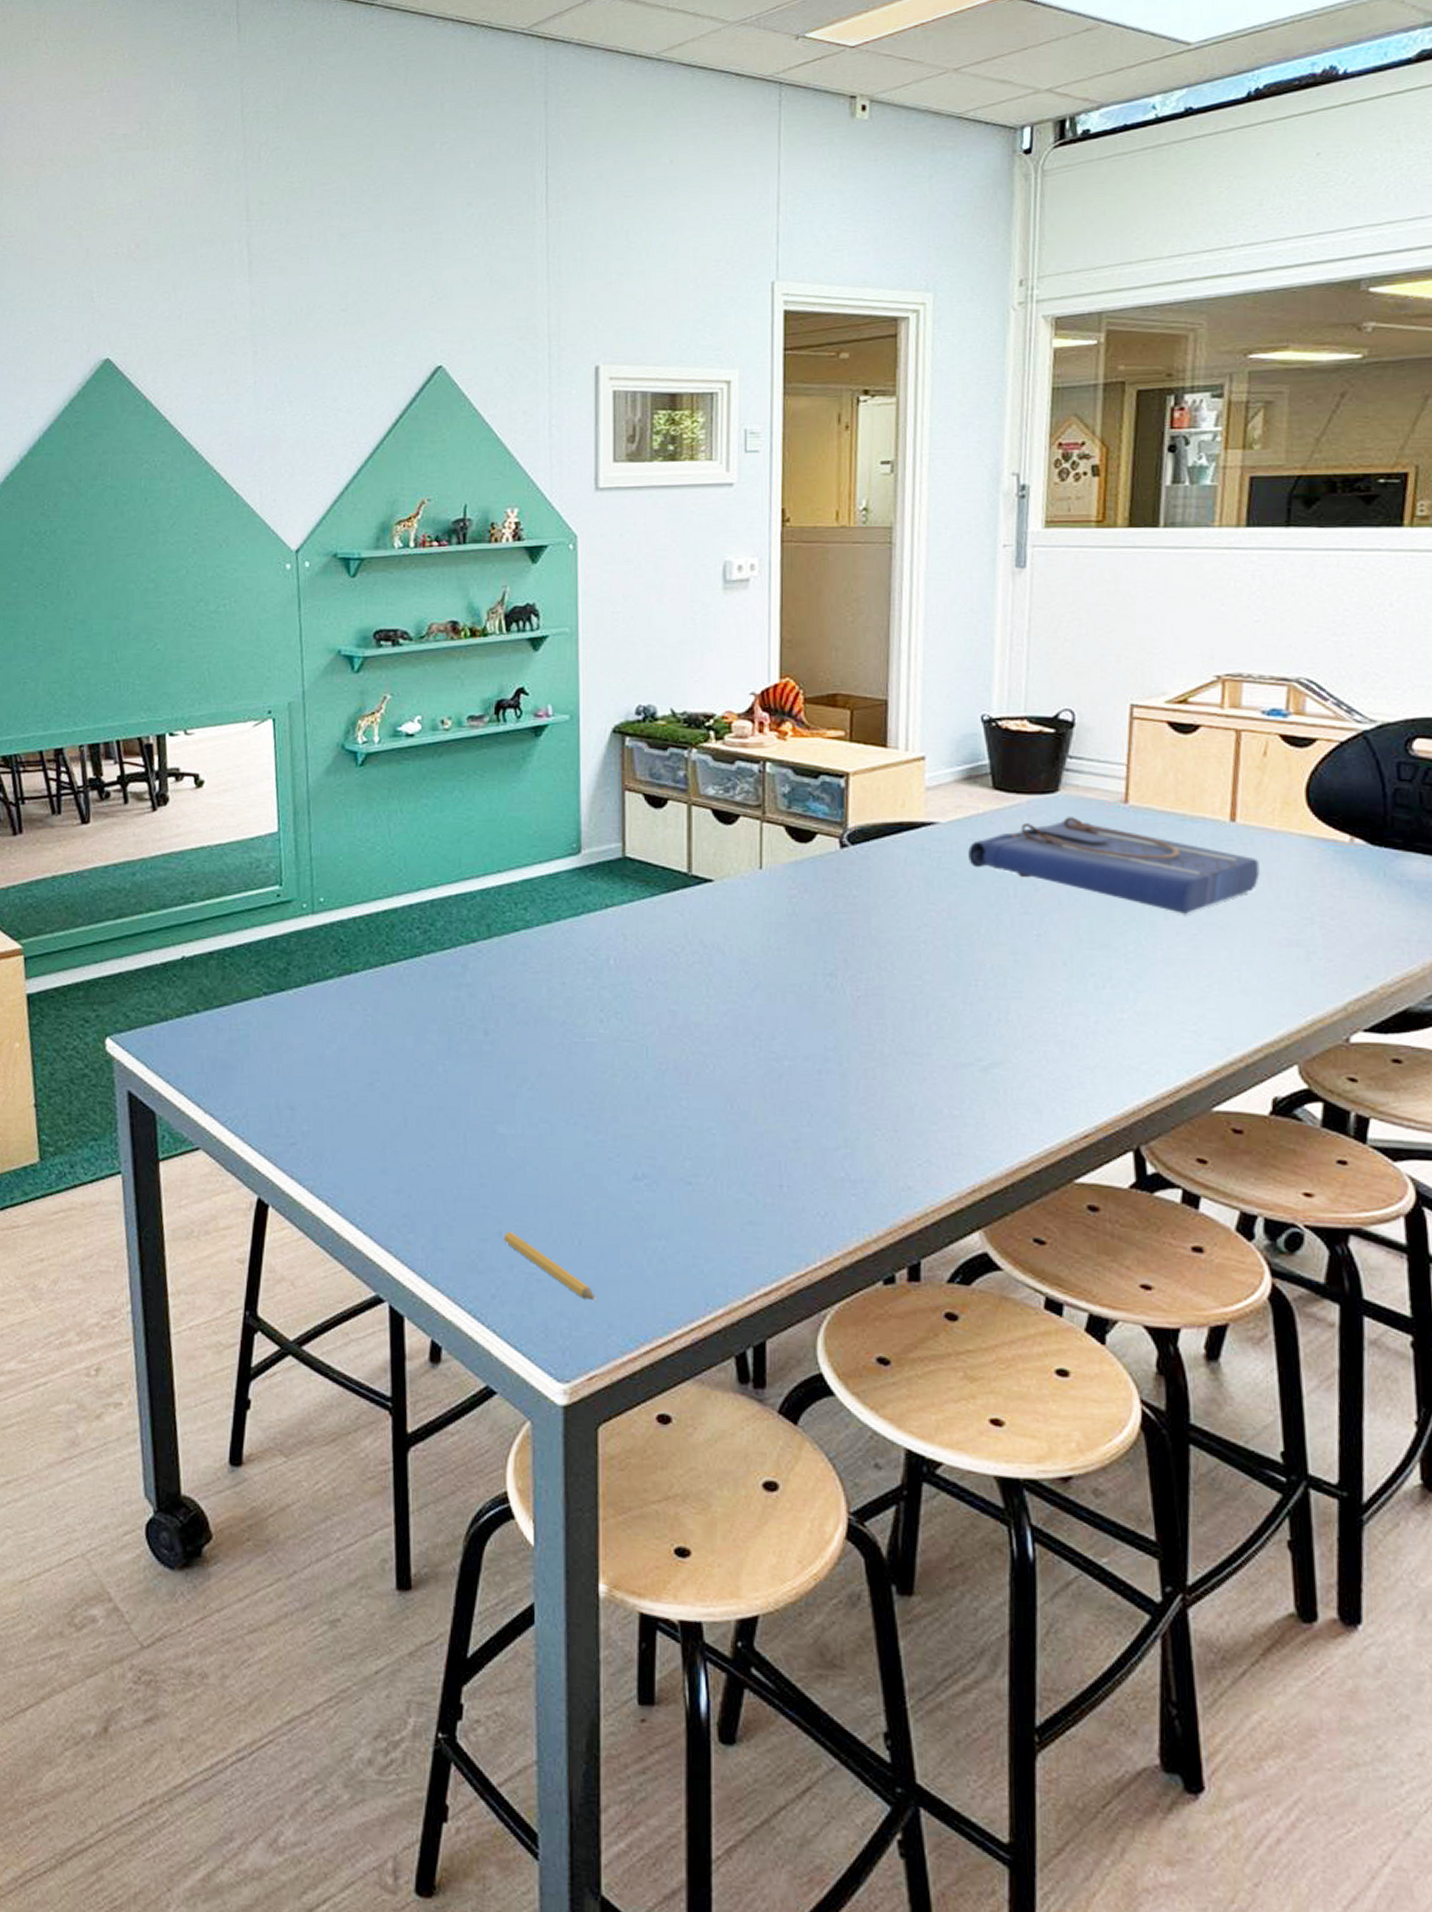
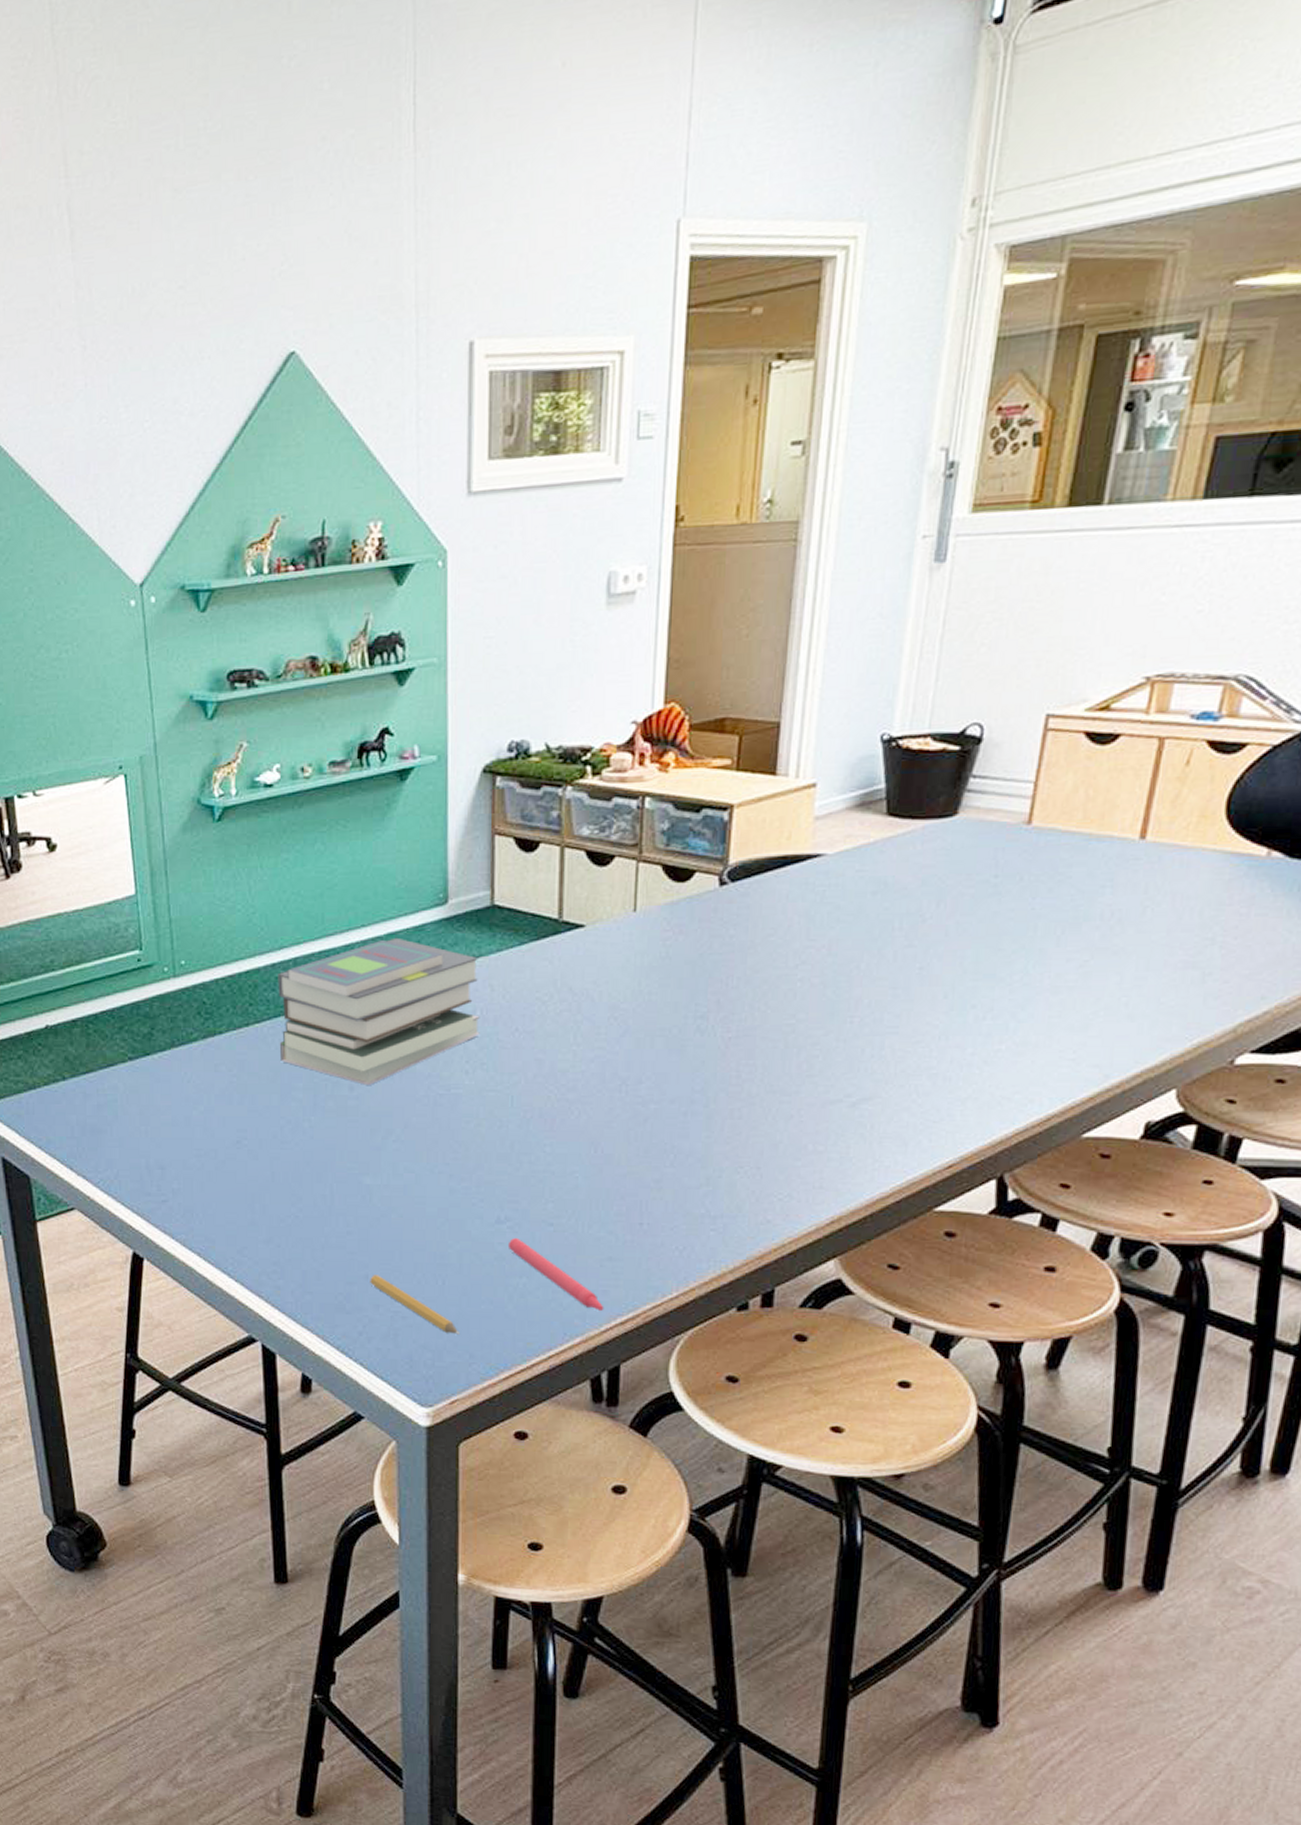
books: none [414,884,614,1030] -> present [278,937,480,1085]
wax crayon: none [645,1195,747,1279] -> present [507,1237,604,1311]
tote bag: present [968,815,1260,915] -> none [854,840,1165,941]

